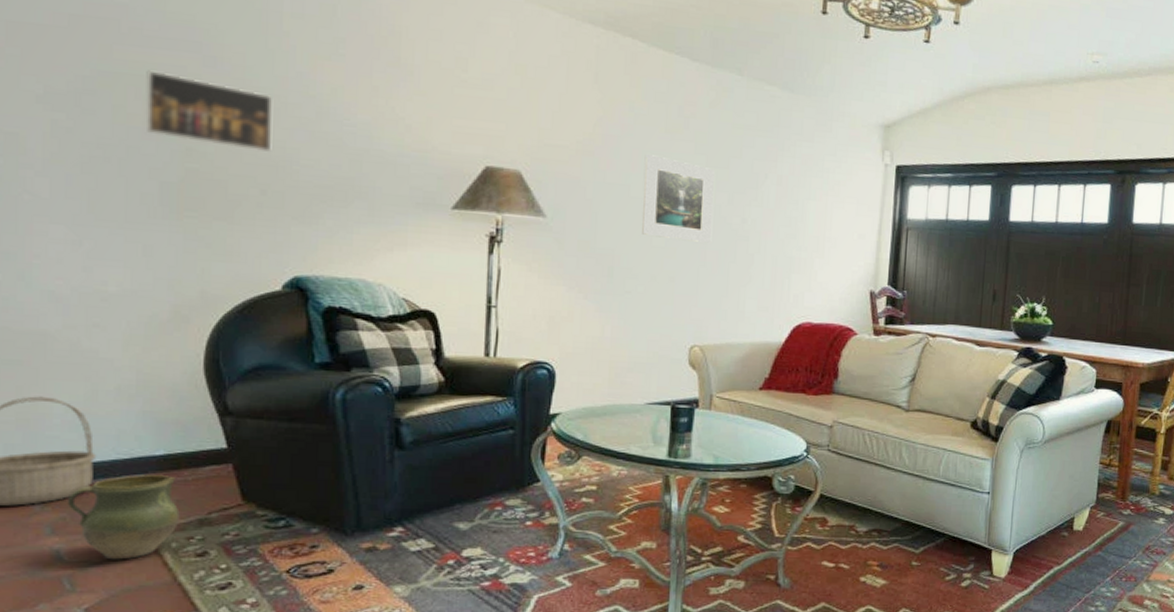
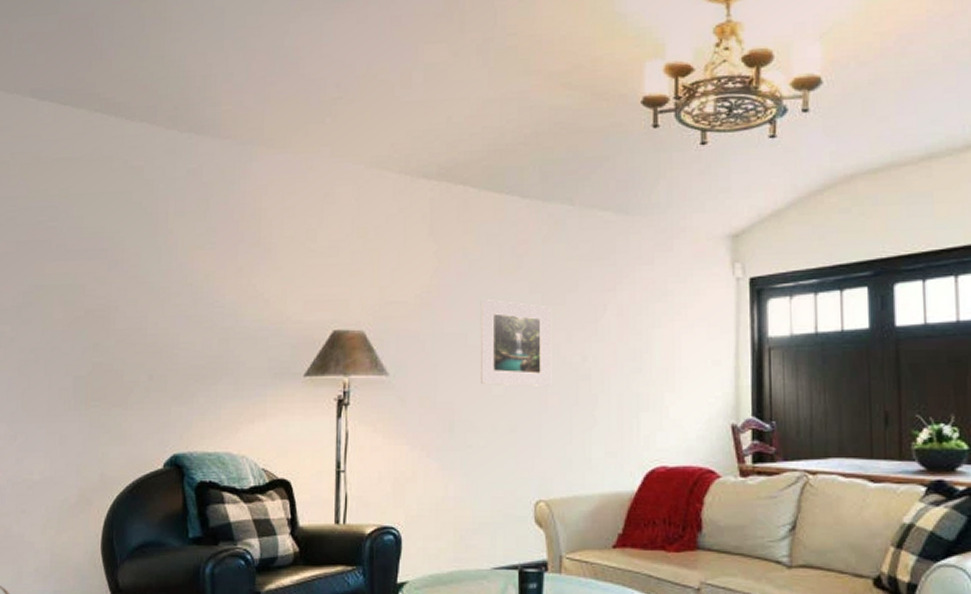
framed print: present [146,70,274,152] -> none [66,279,160,341]

